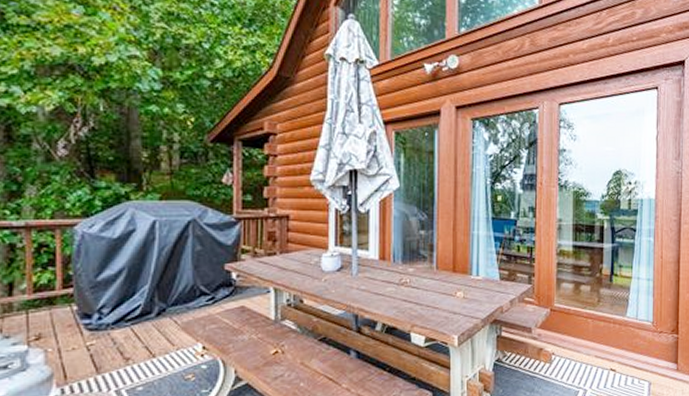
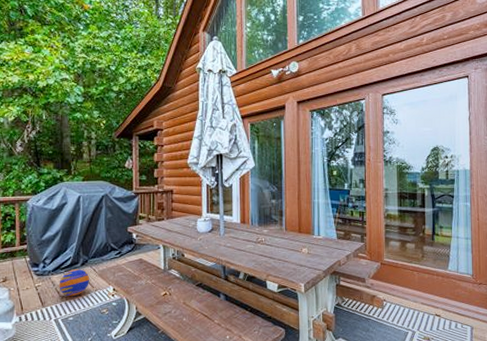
ball: none [122,321,169,359] -> present [59,269,90,297]

